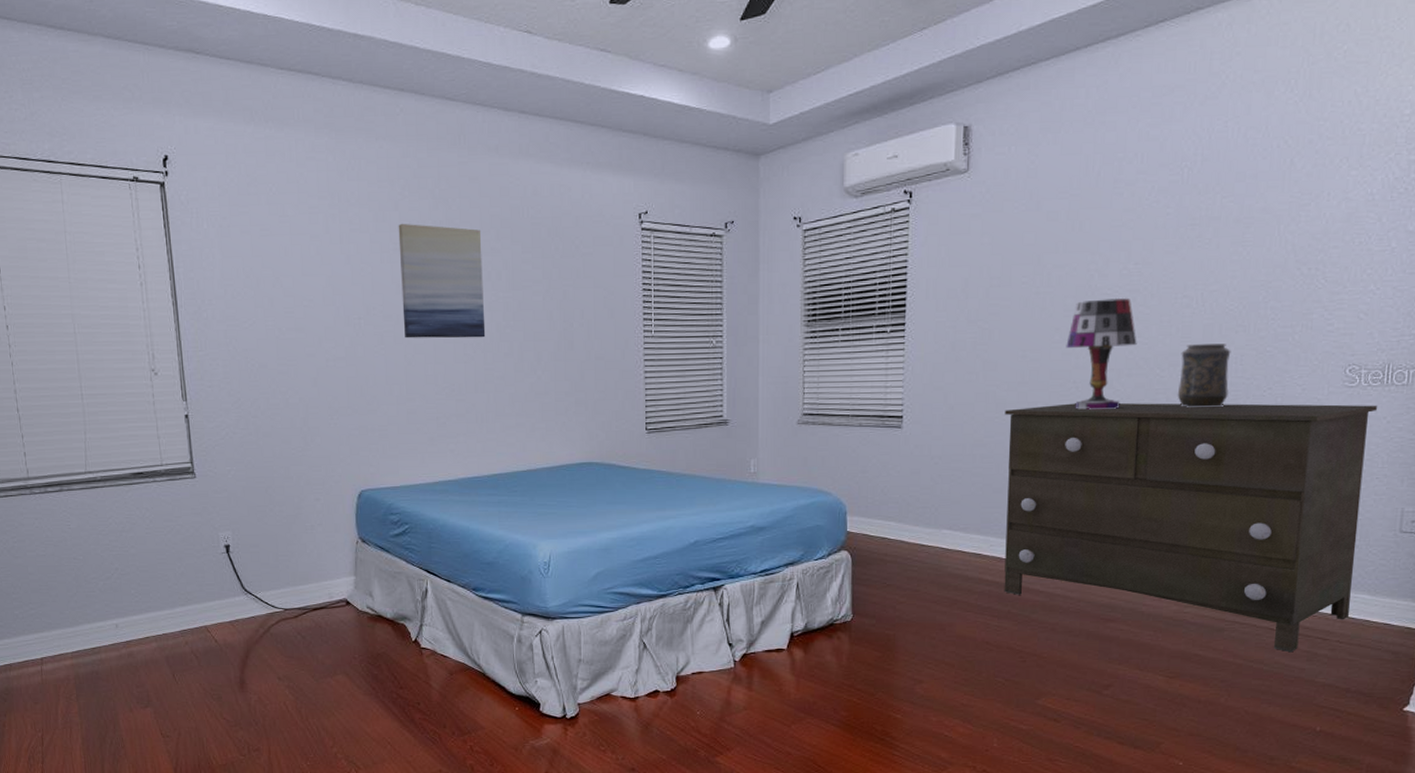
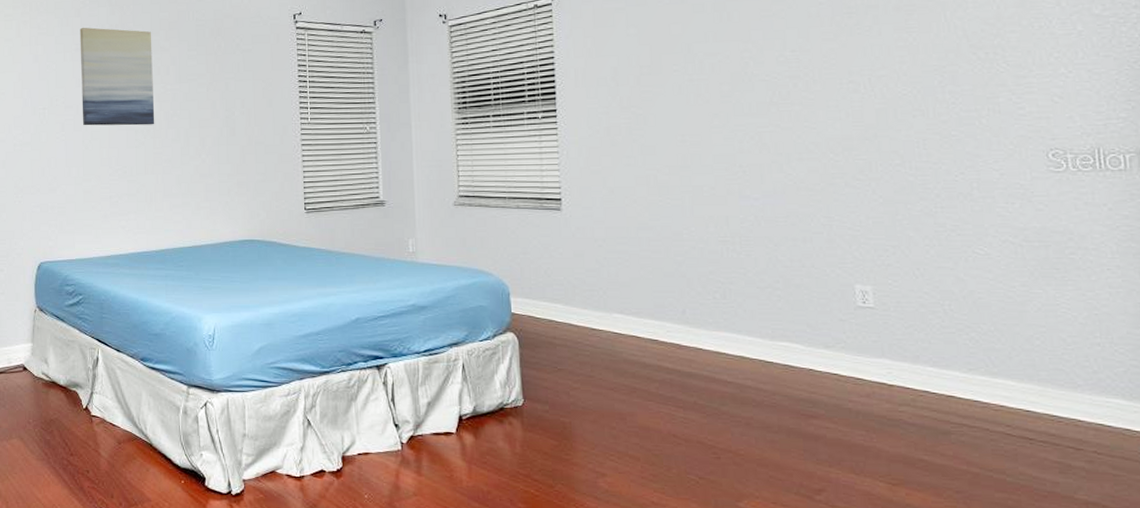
dresser: present [1004,403,1377,653] -> none [668,187,1104,463]
table lamp: present [1066,298,1137,410] -> none [727,84,804,194]
decorative vase: present [1177,344,1231,407] -> none [855,128,915,192]

